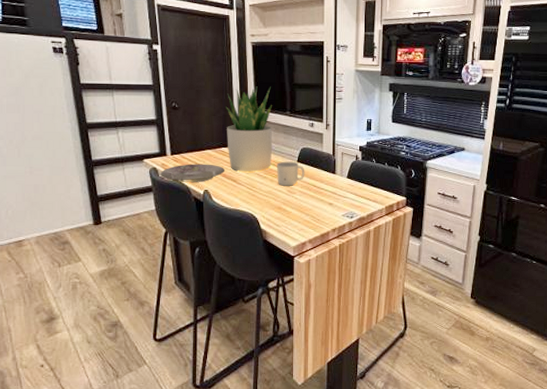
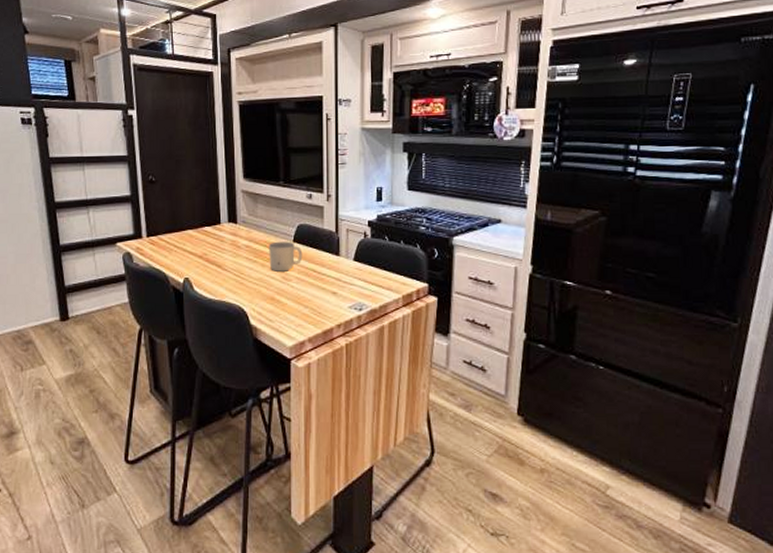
plate: present [160,164,226,183] -> none [135,246,209,270]
planter: present [226,86,273,173] -> none [209,152,264,256]

